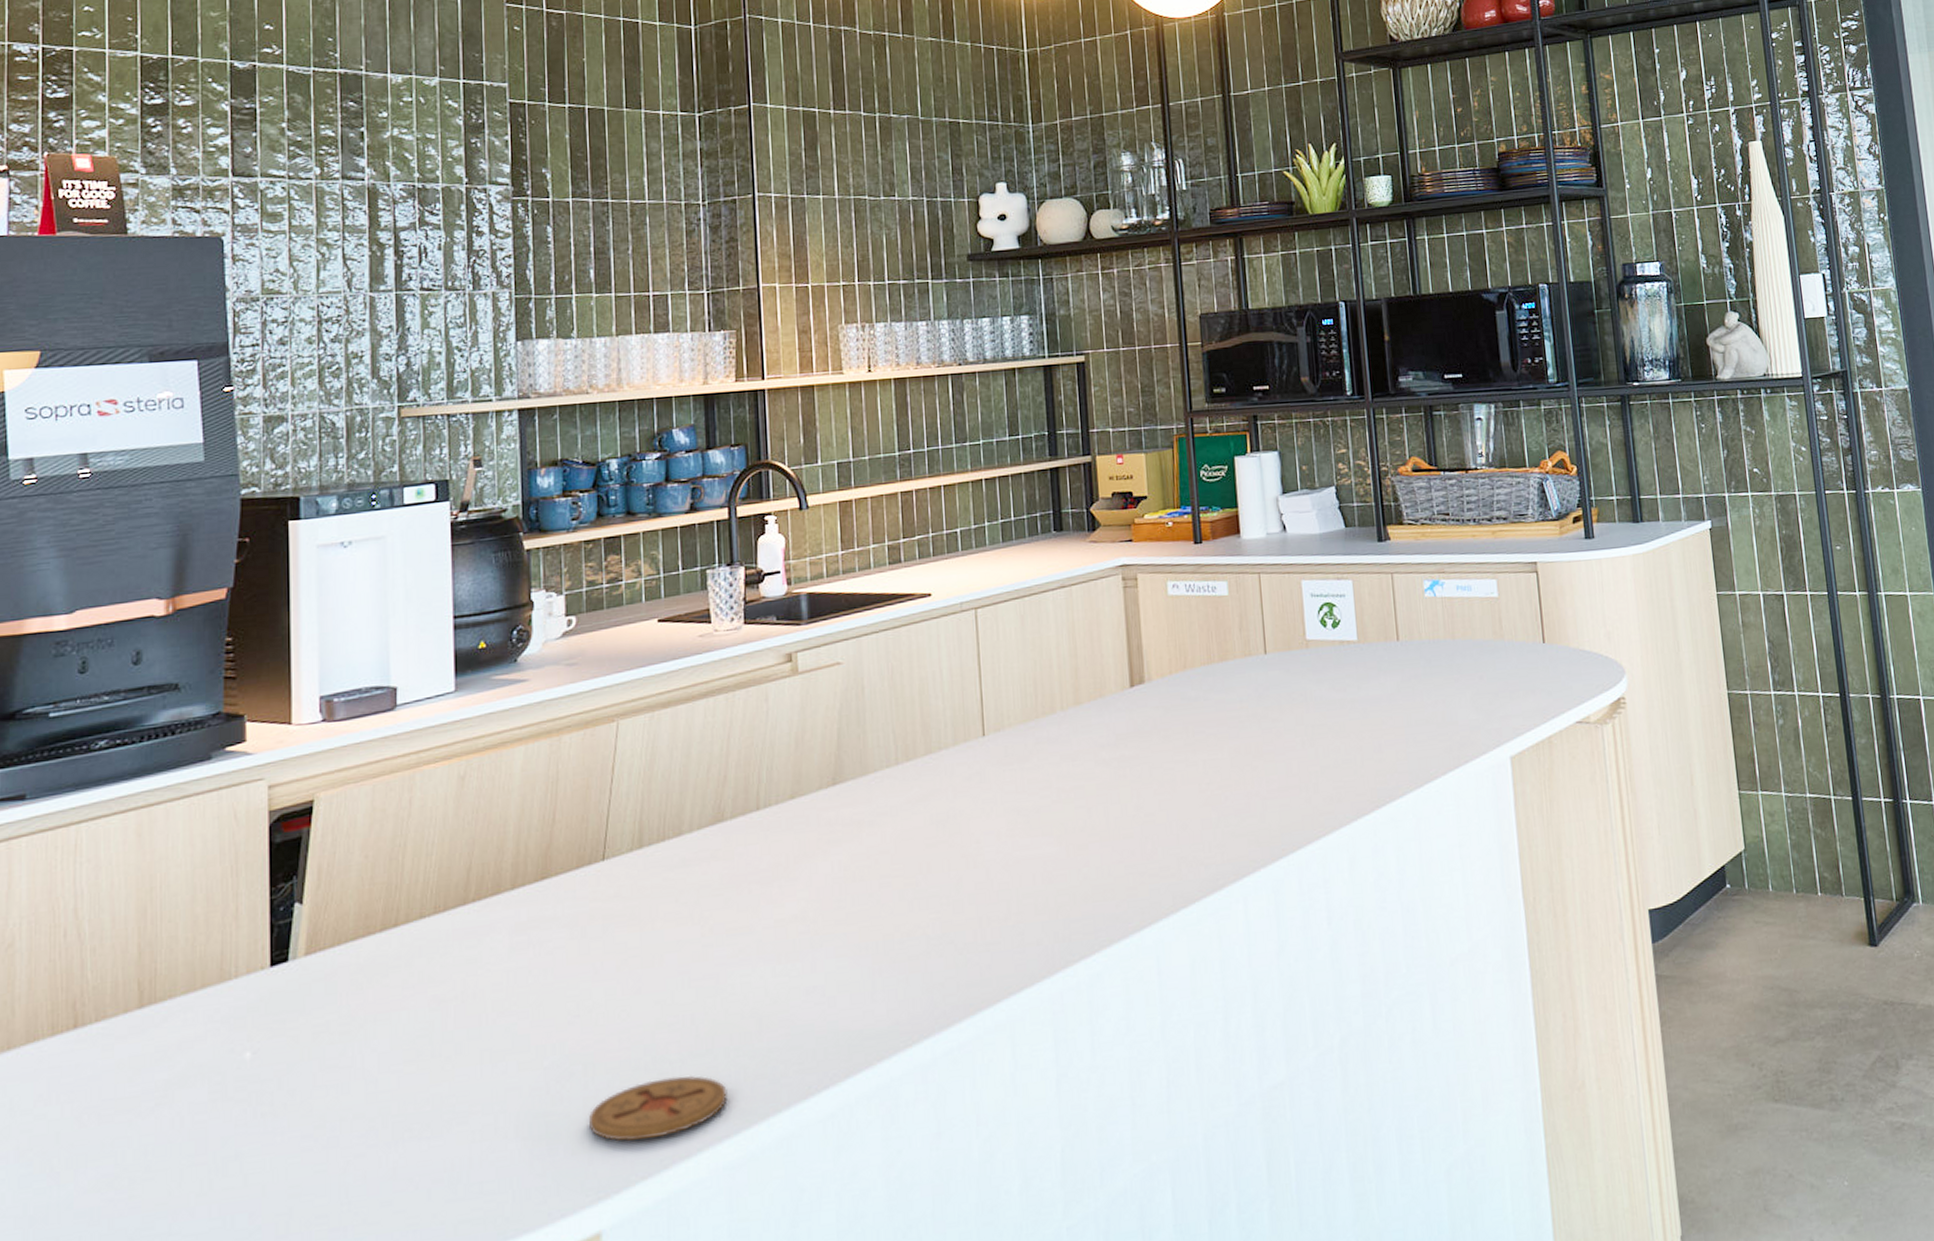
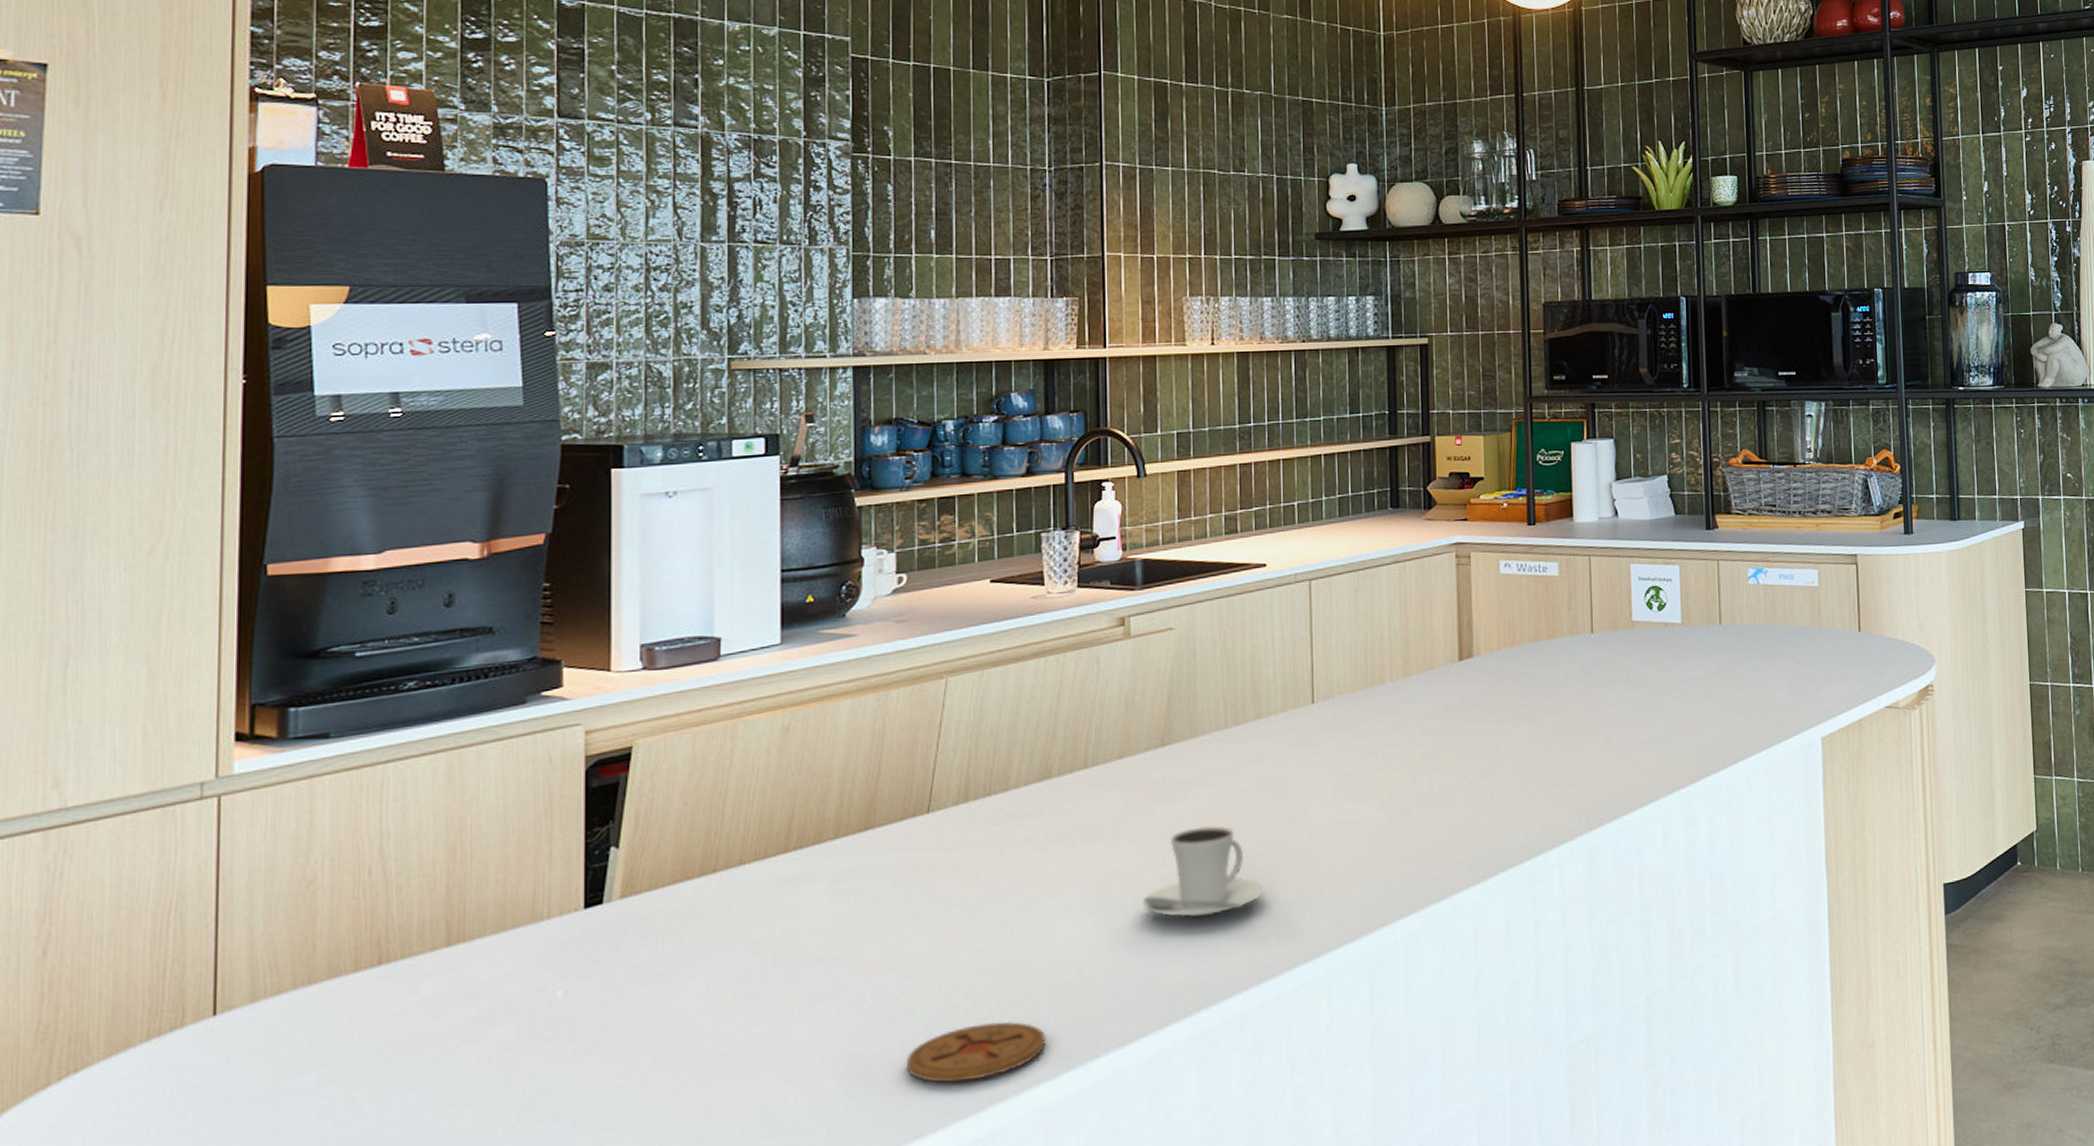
cappuccino: none [819,865,942,963] -> present [1142,825,1264,917]

